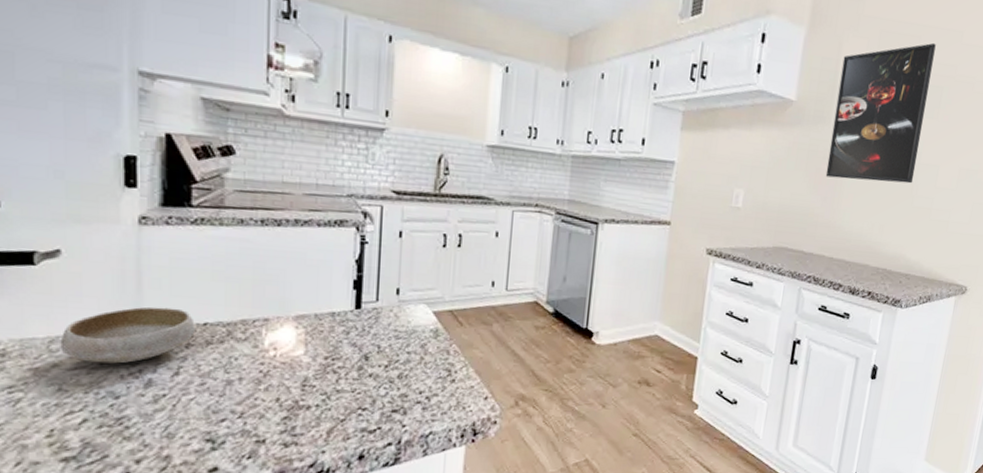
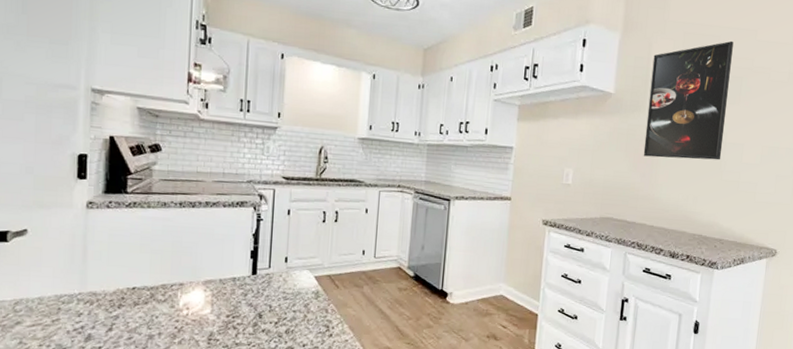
bowl: present [60,306,195,364] -> none [23,274,126,321]

